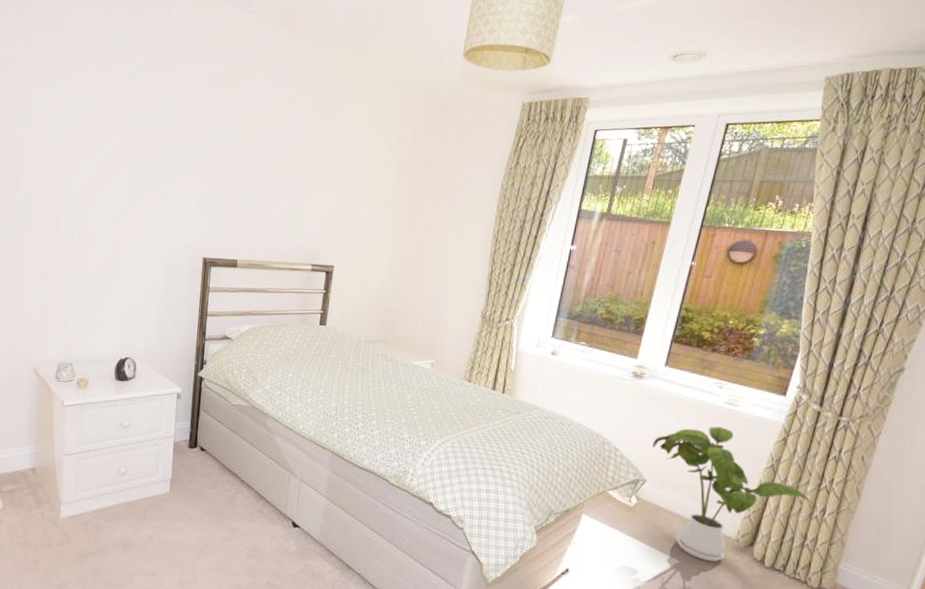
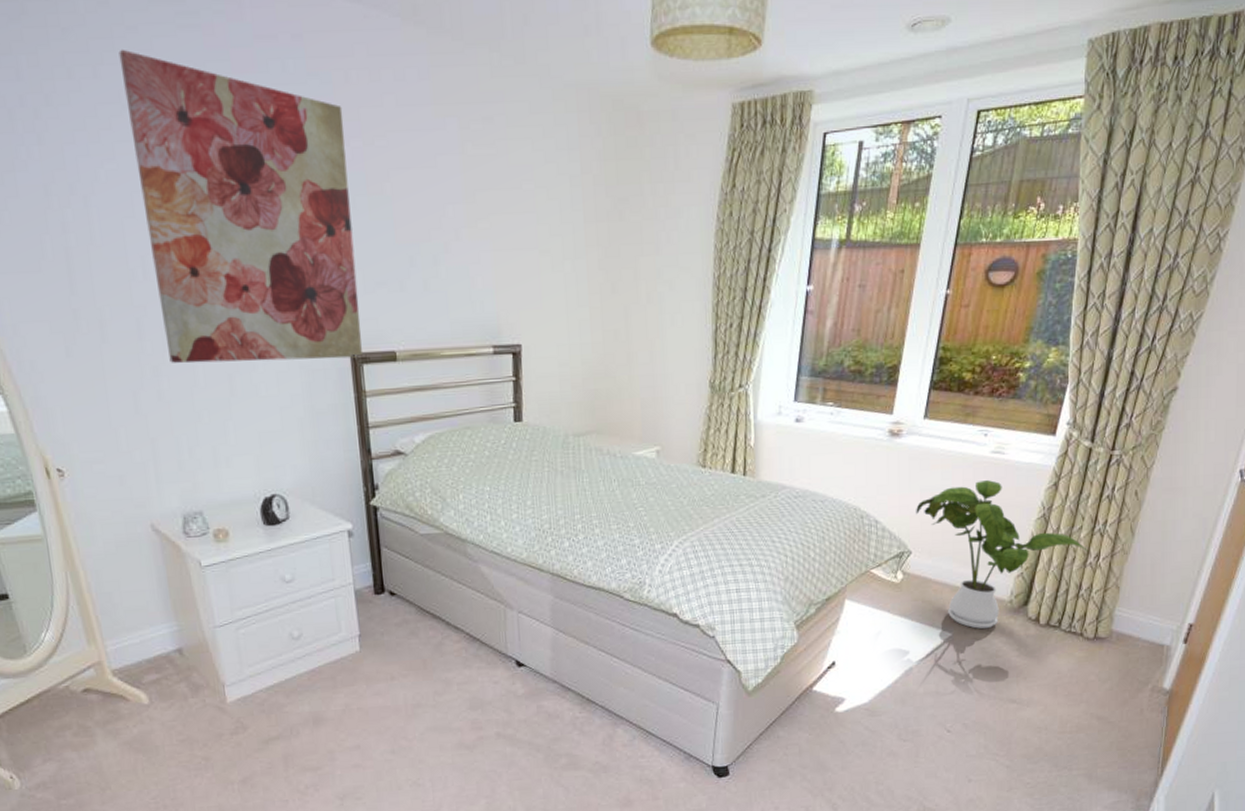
wall art: none [72,32,229,261] -> present [119,49,362,364]

